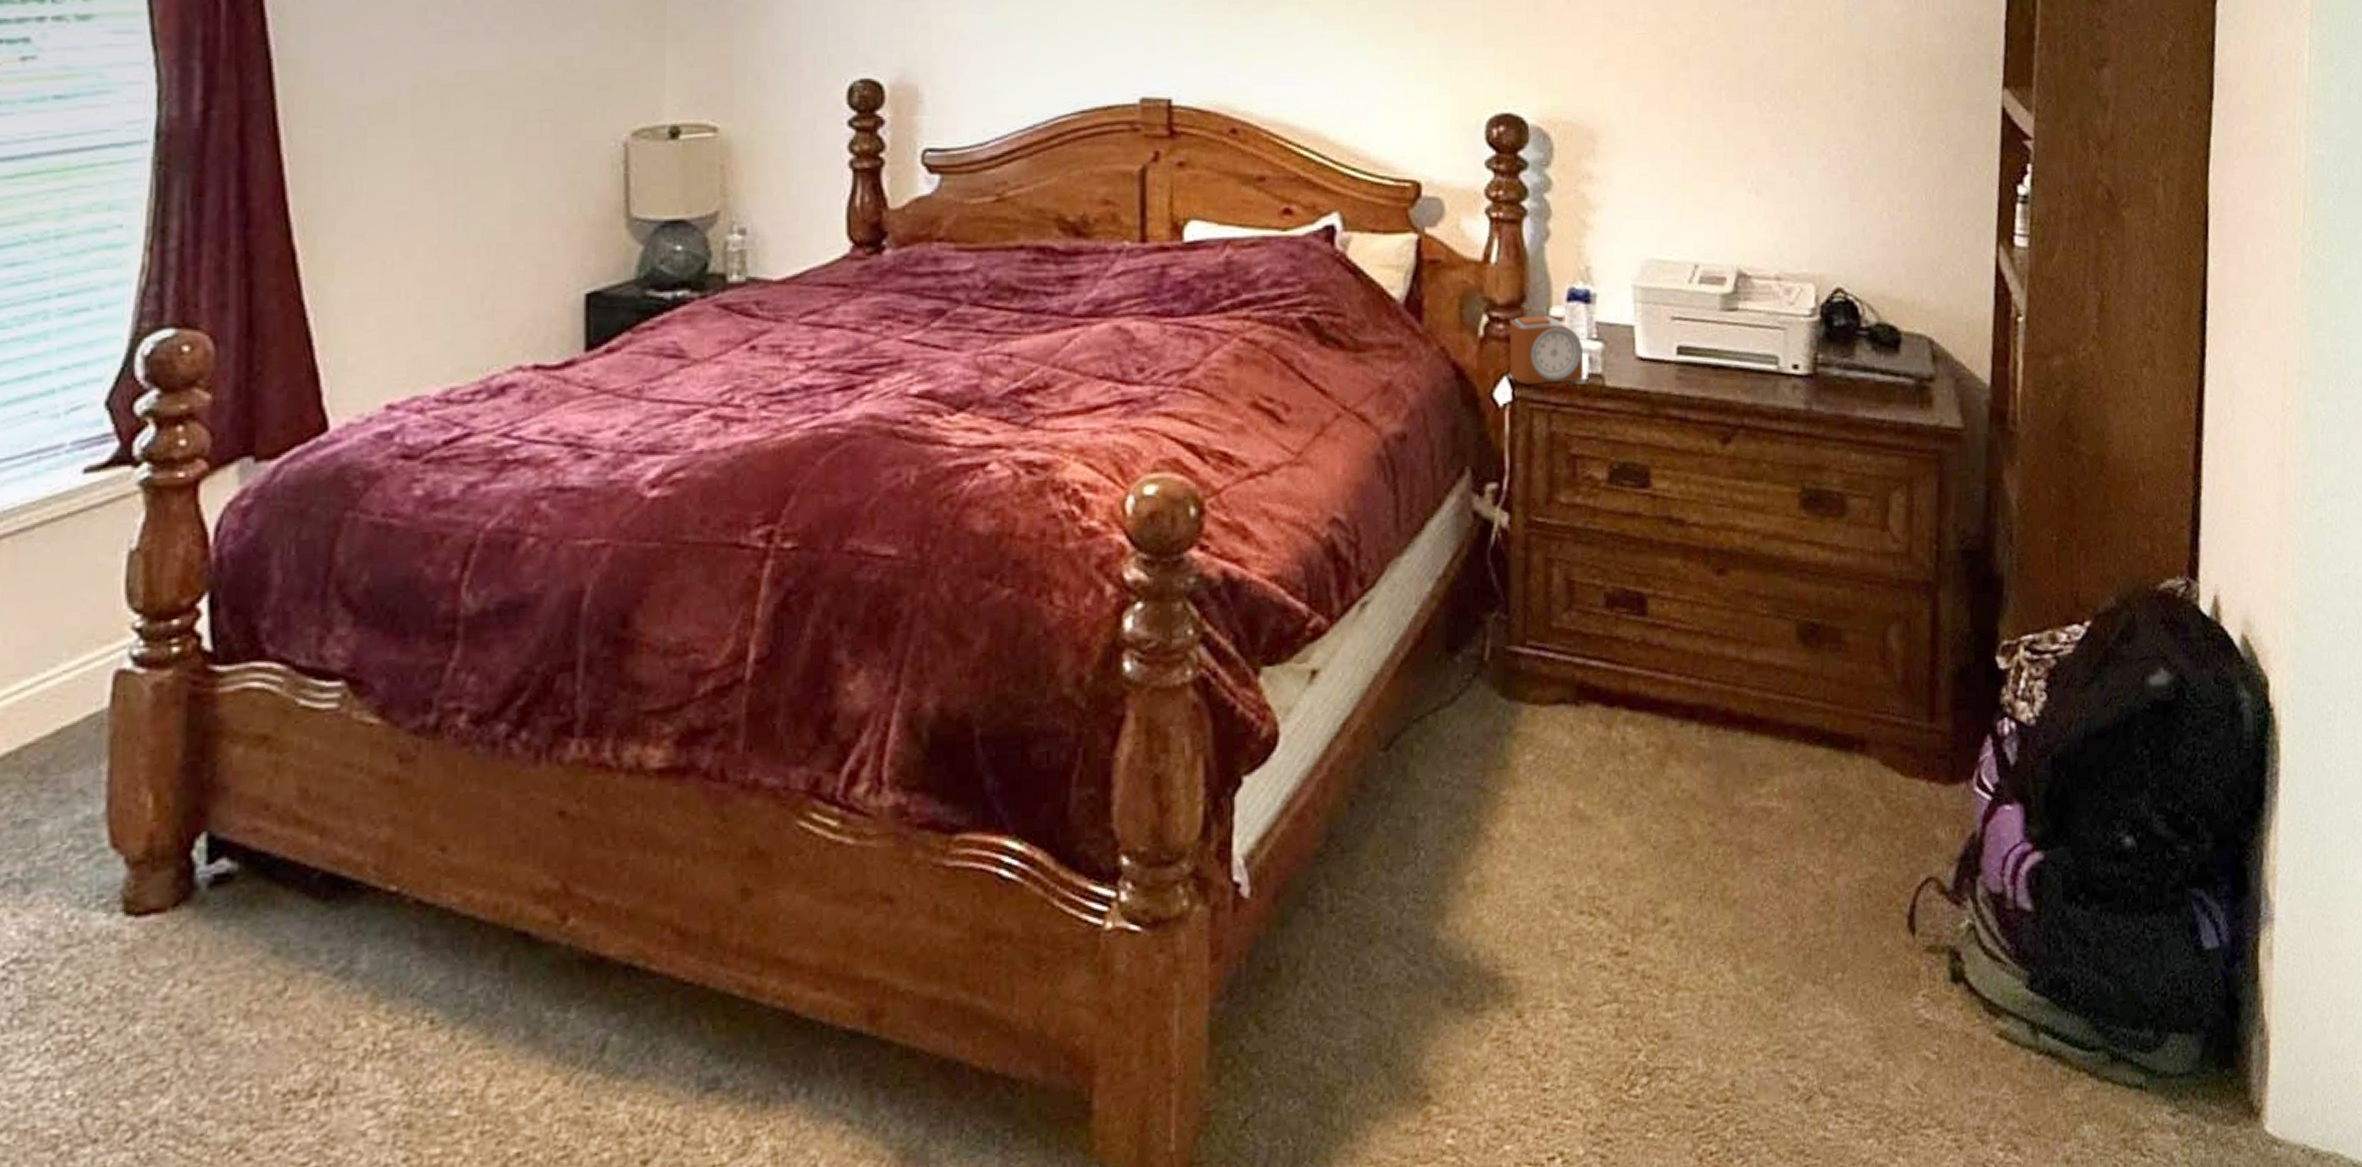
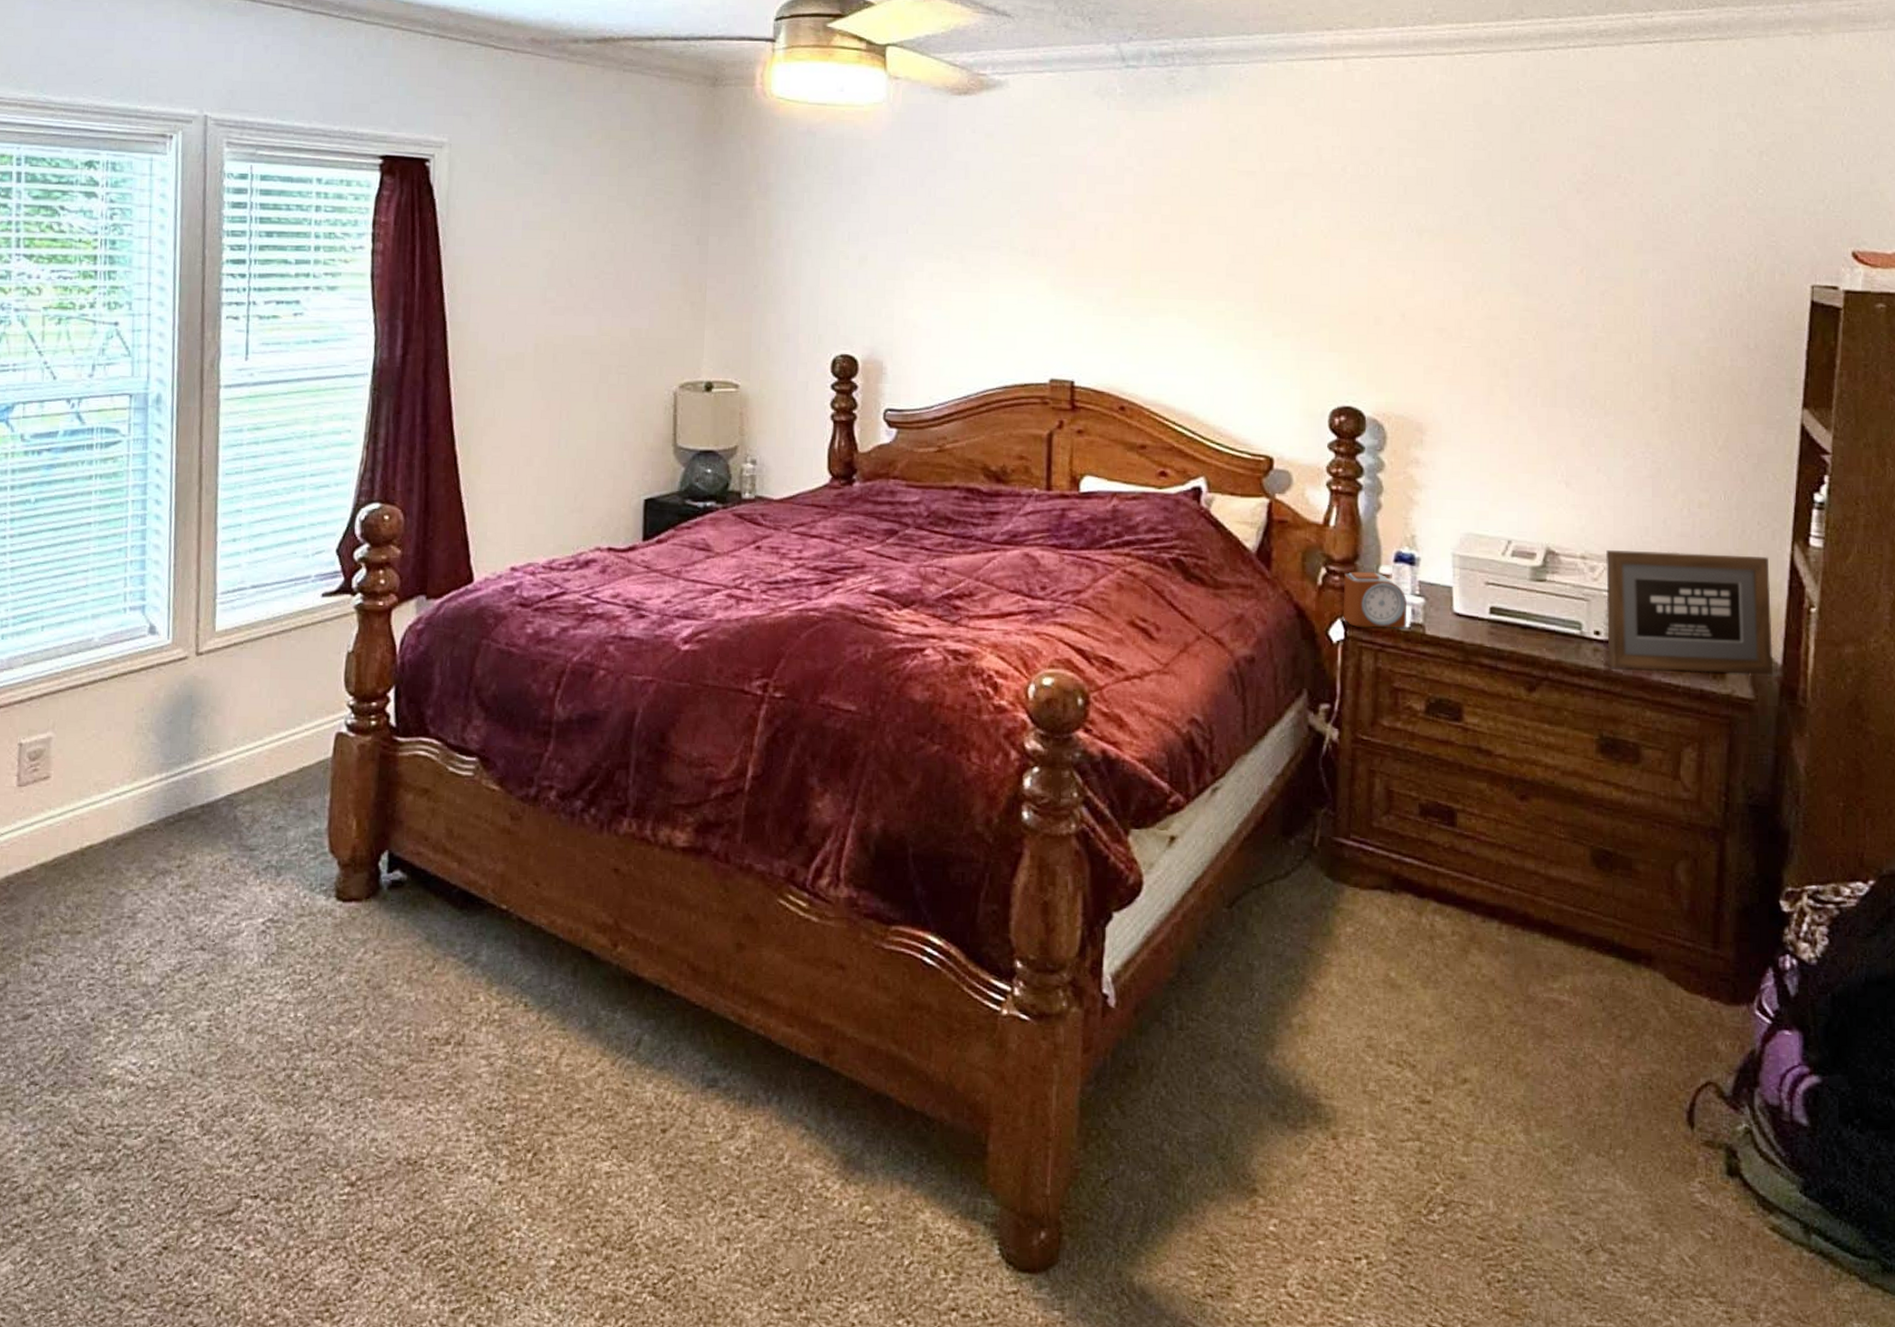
picture frame: none [1802,261,1982,407] -> present [1606,549,1774,675]

